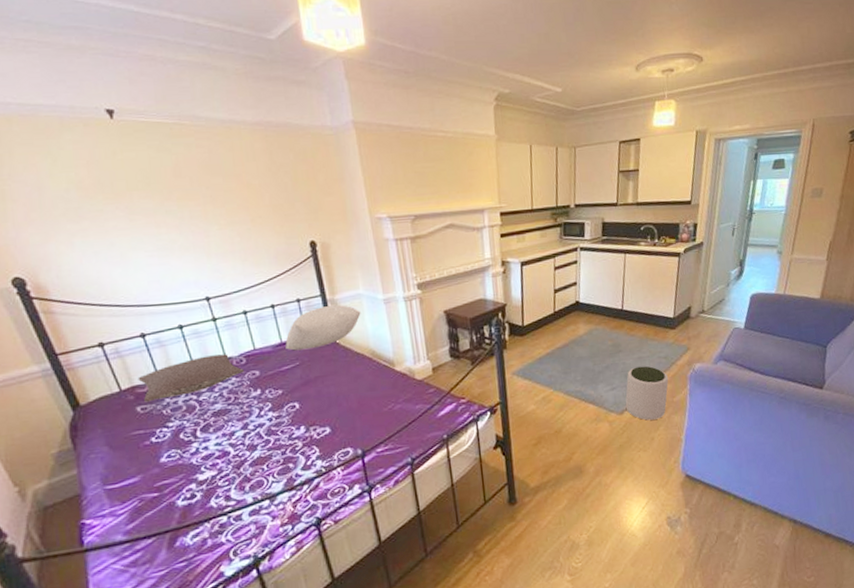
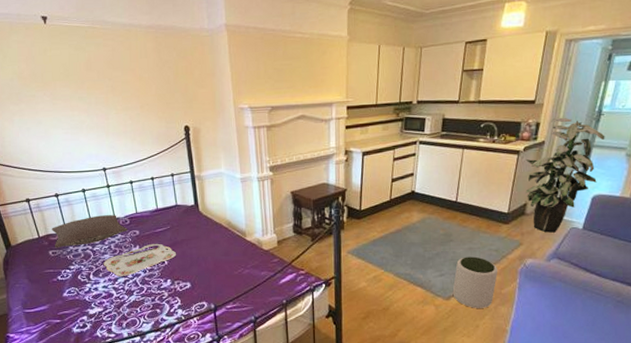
serving tray: none [213,384,309,429] -> present [103,243,176,276]
pillow: present [285,305,361,351] -> none [160,181,221,217]
indoor plant: none [686,217,758,335] -> present [525,117,605,233]

